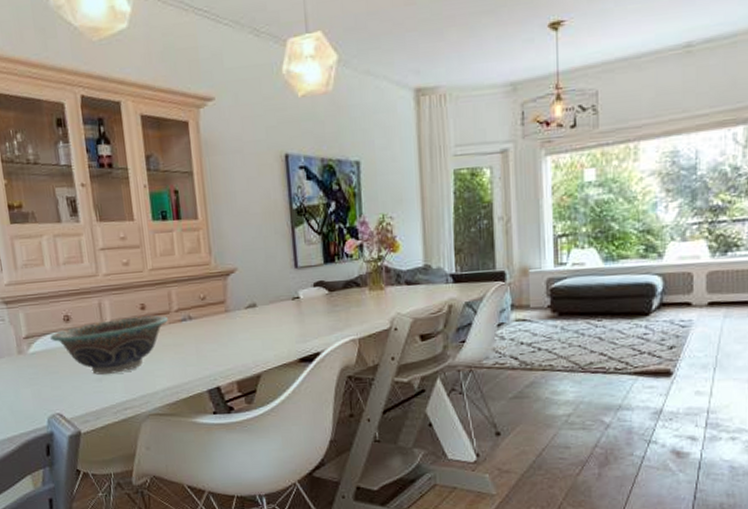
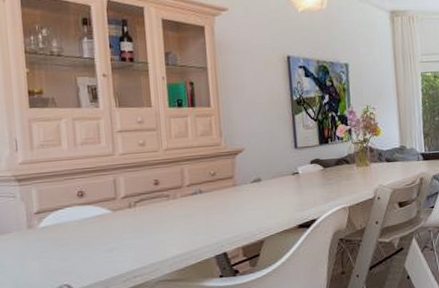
decorative bowl: present [50,315,169,375] -> none [63,190,181,246]

